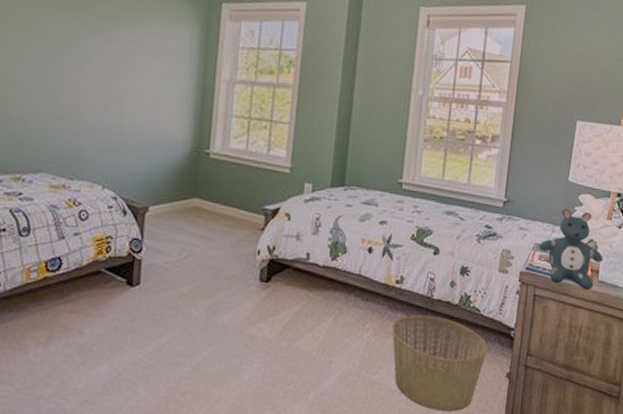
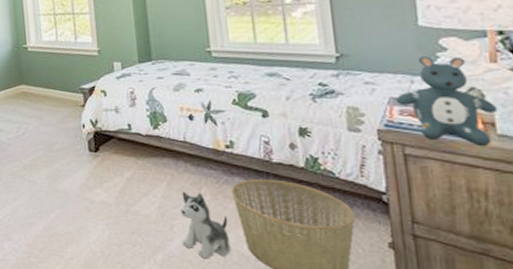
plush toy: none [336,327,384,395] -> present [180,191,231,259]

